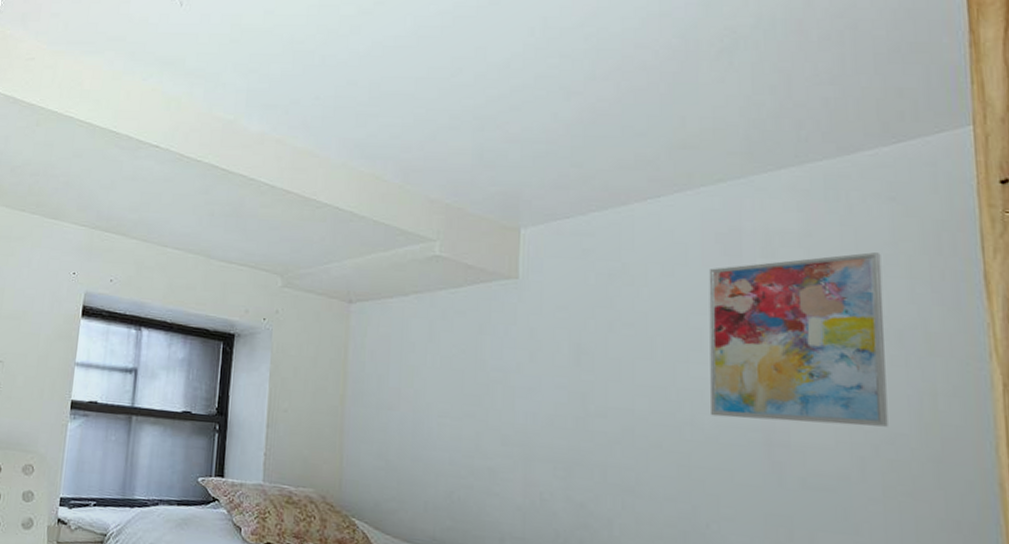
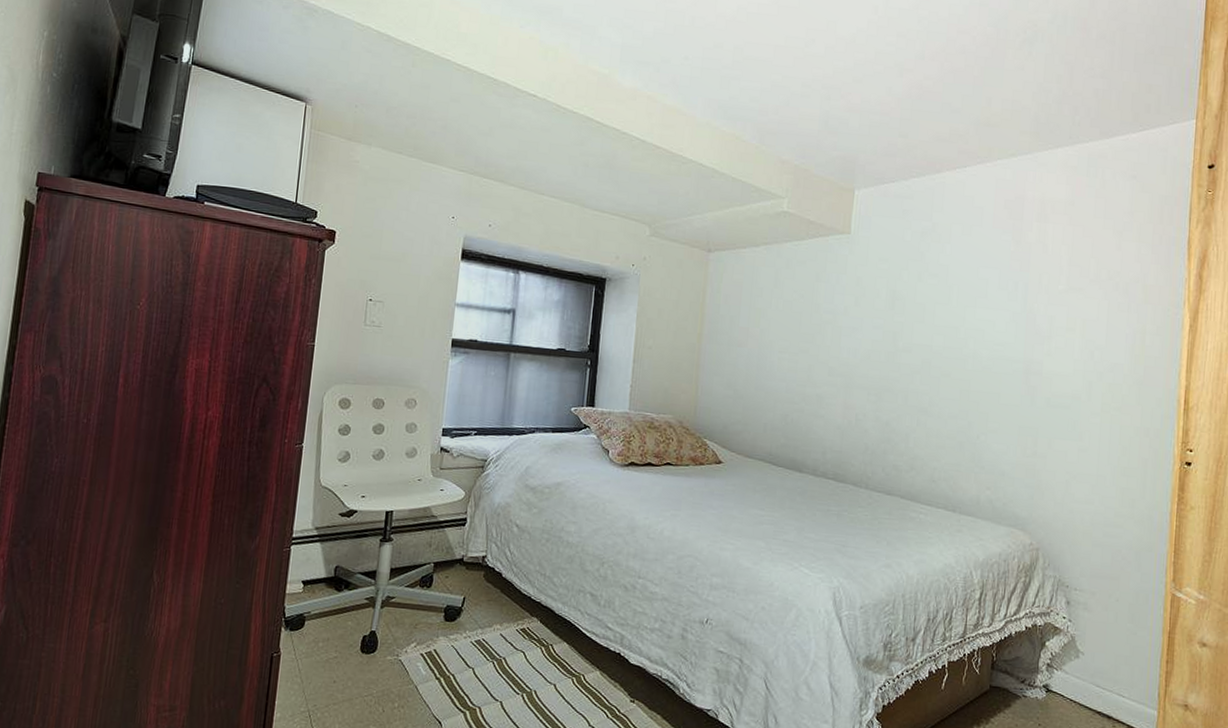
wall art: present [708,252,888,427] -> none [988,220,1121,358]

